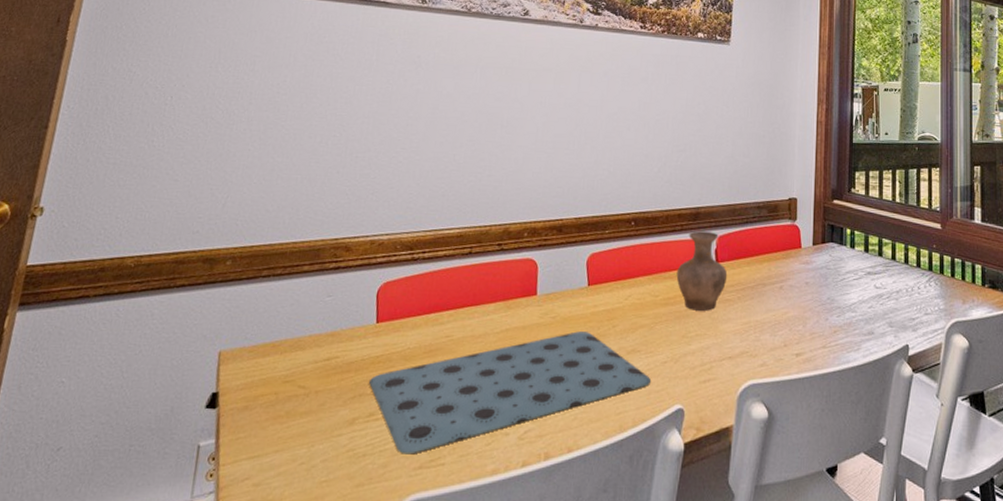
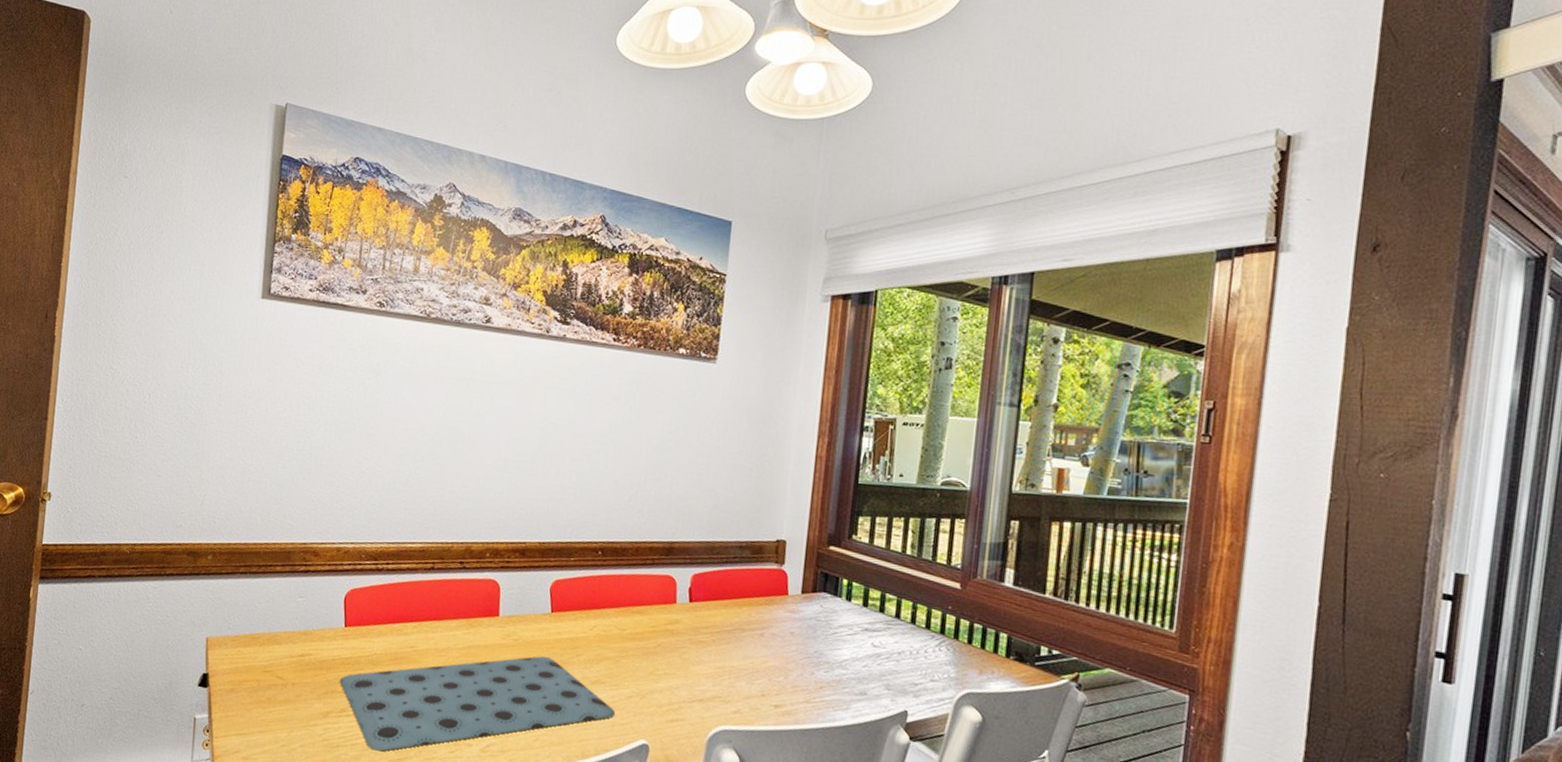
vase: present [676,231,728,311] -> none [645,566,702,651]

